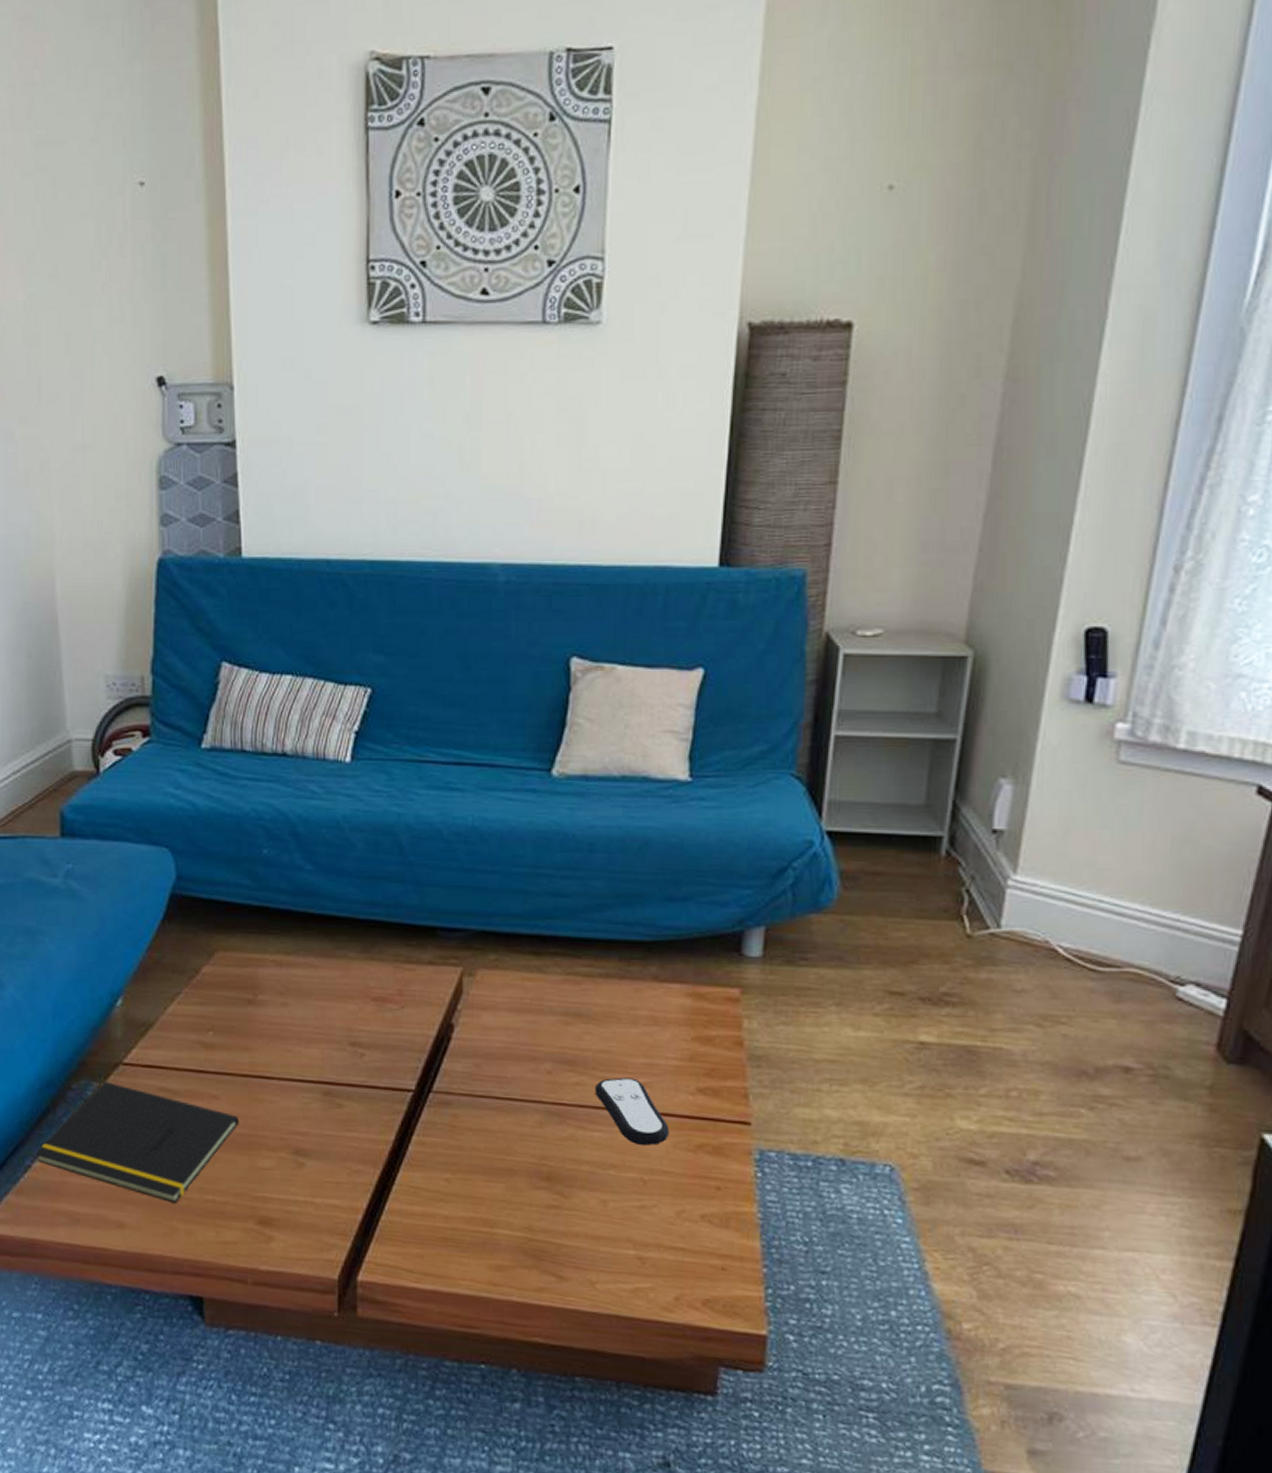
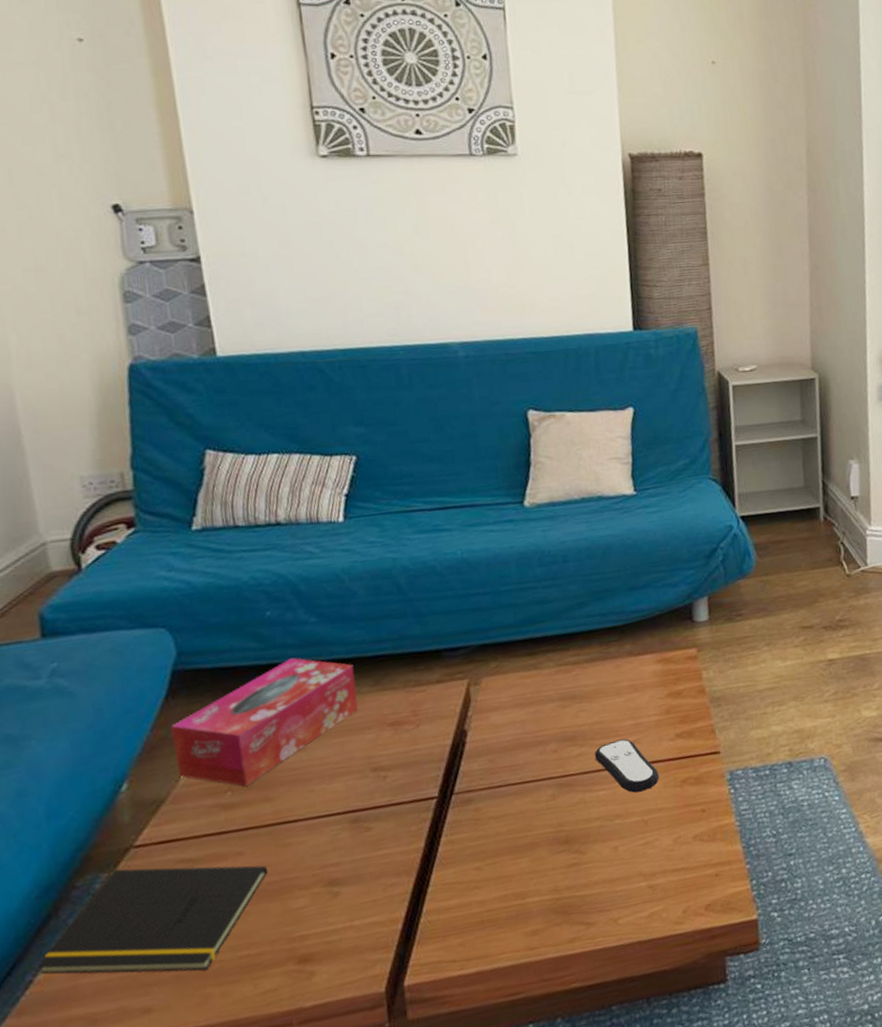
tissue box: none [165,905,343,1029] -> present [171,658,358,786]

